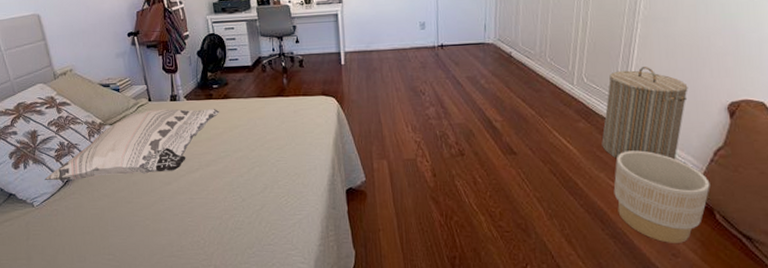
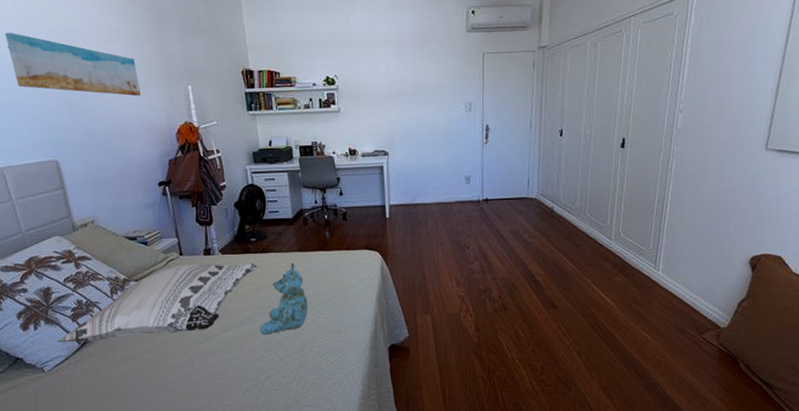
stuffed bear: none [223,107,268,177] -> present [260,262,308,335]
laundry hamper: present [602,67,688,160] -> none [637,222,715,312]
planter: present [613,150,710,243] -> none [648,303,735,392]

